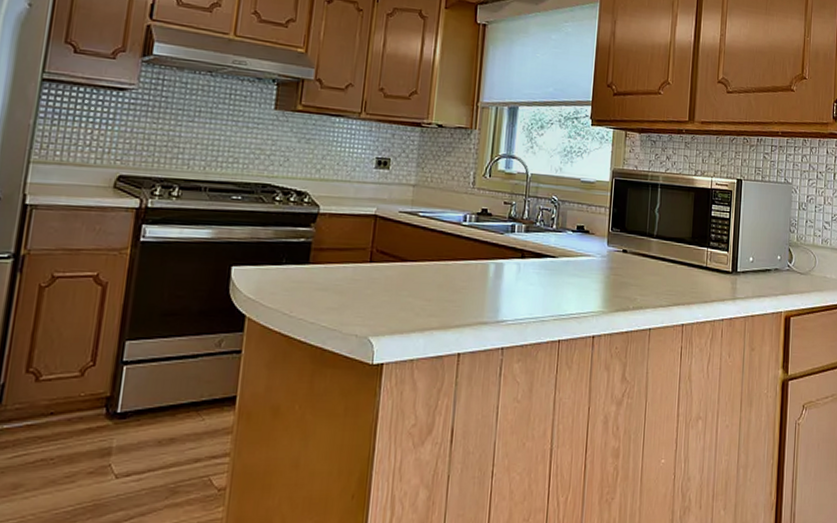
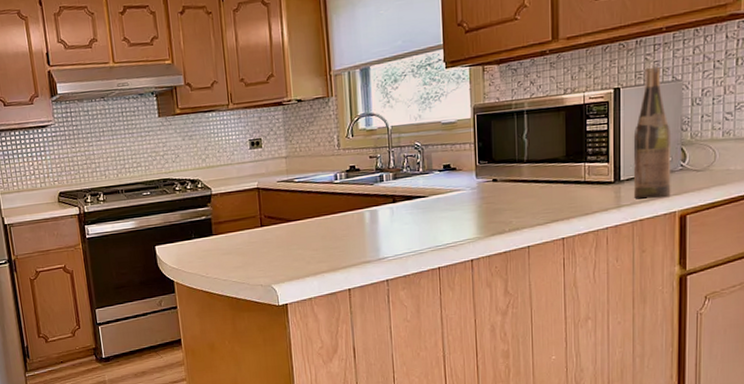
wine bottle: none [747,165,782,296] -> present [633,66,672,199]

